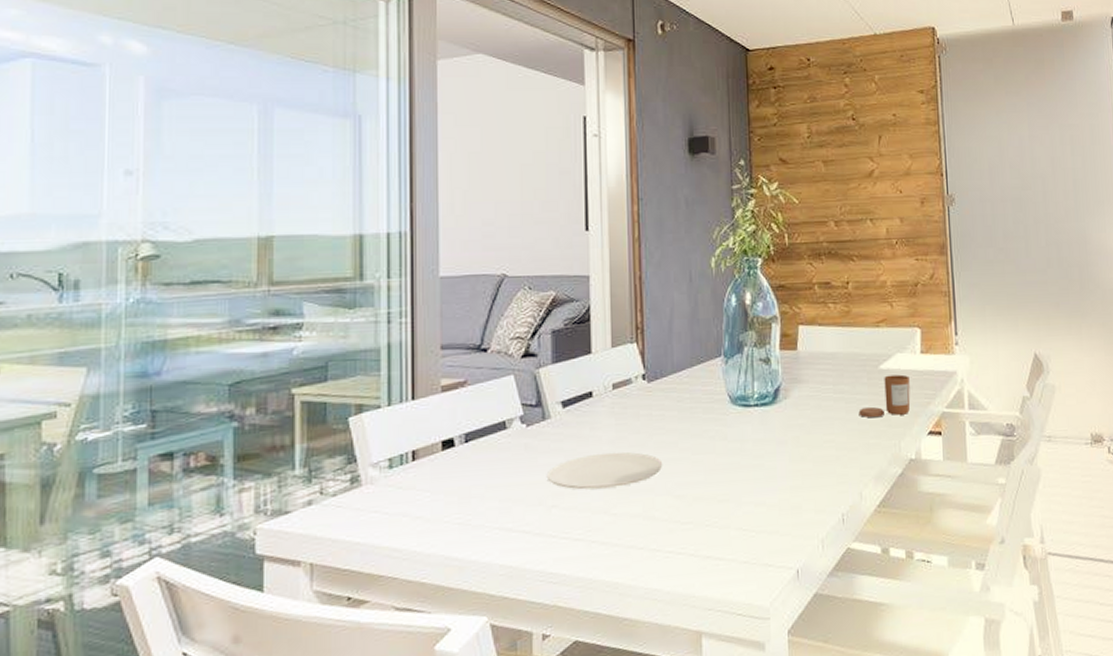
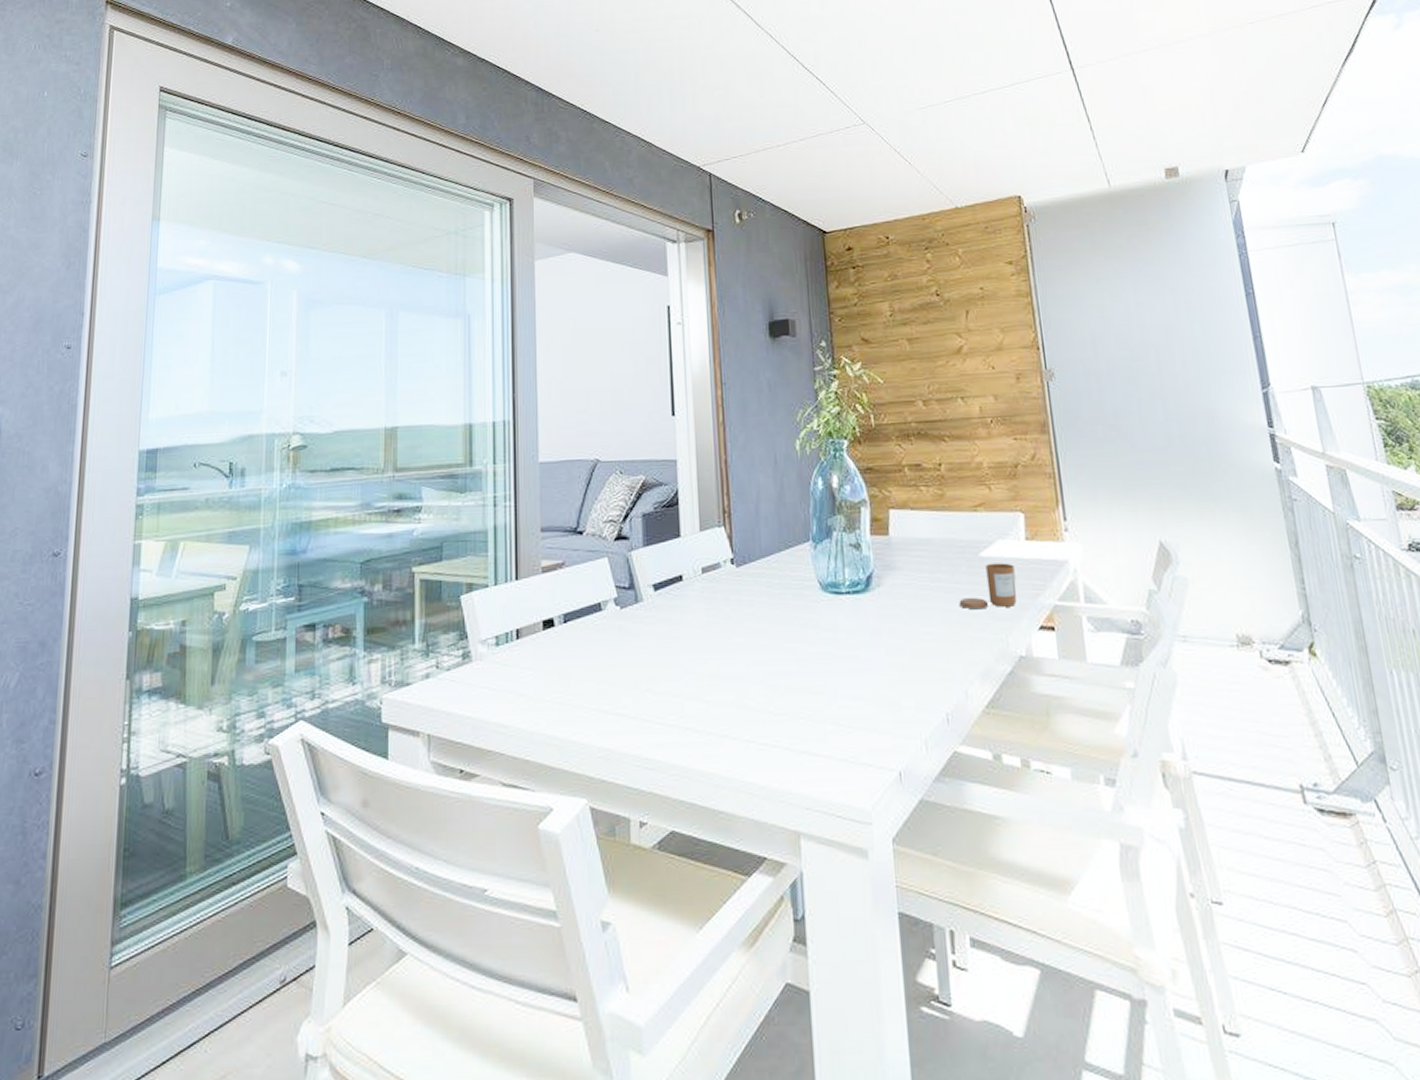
plate: present [546,452,663,490] -> none [640,637,755,675]

